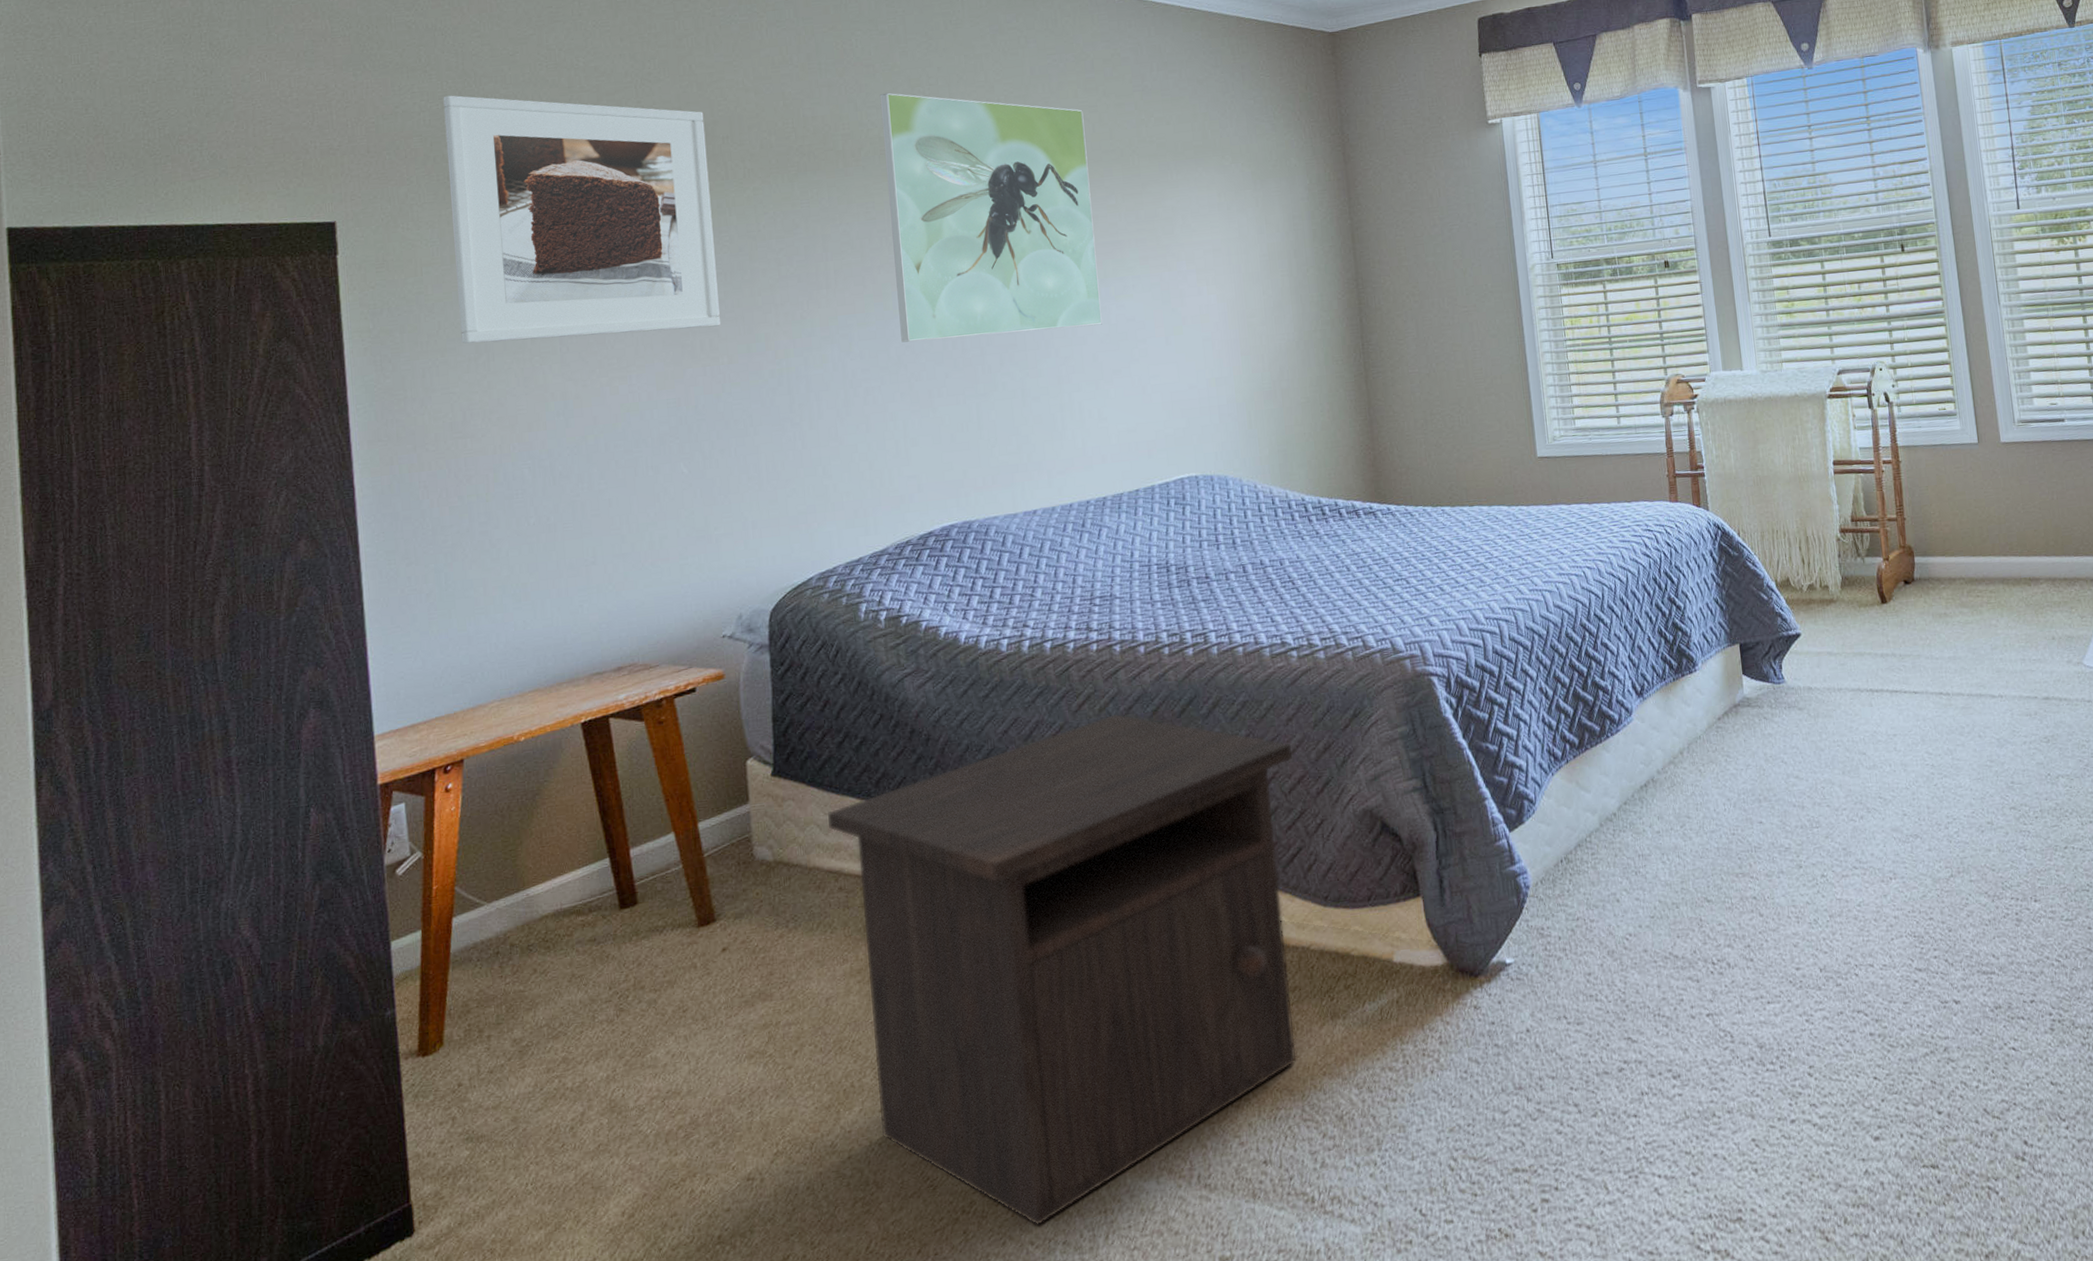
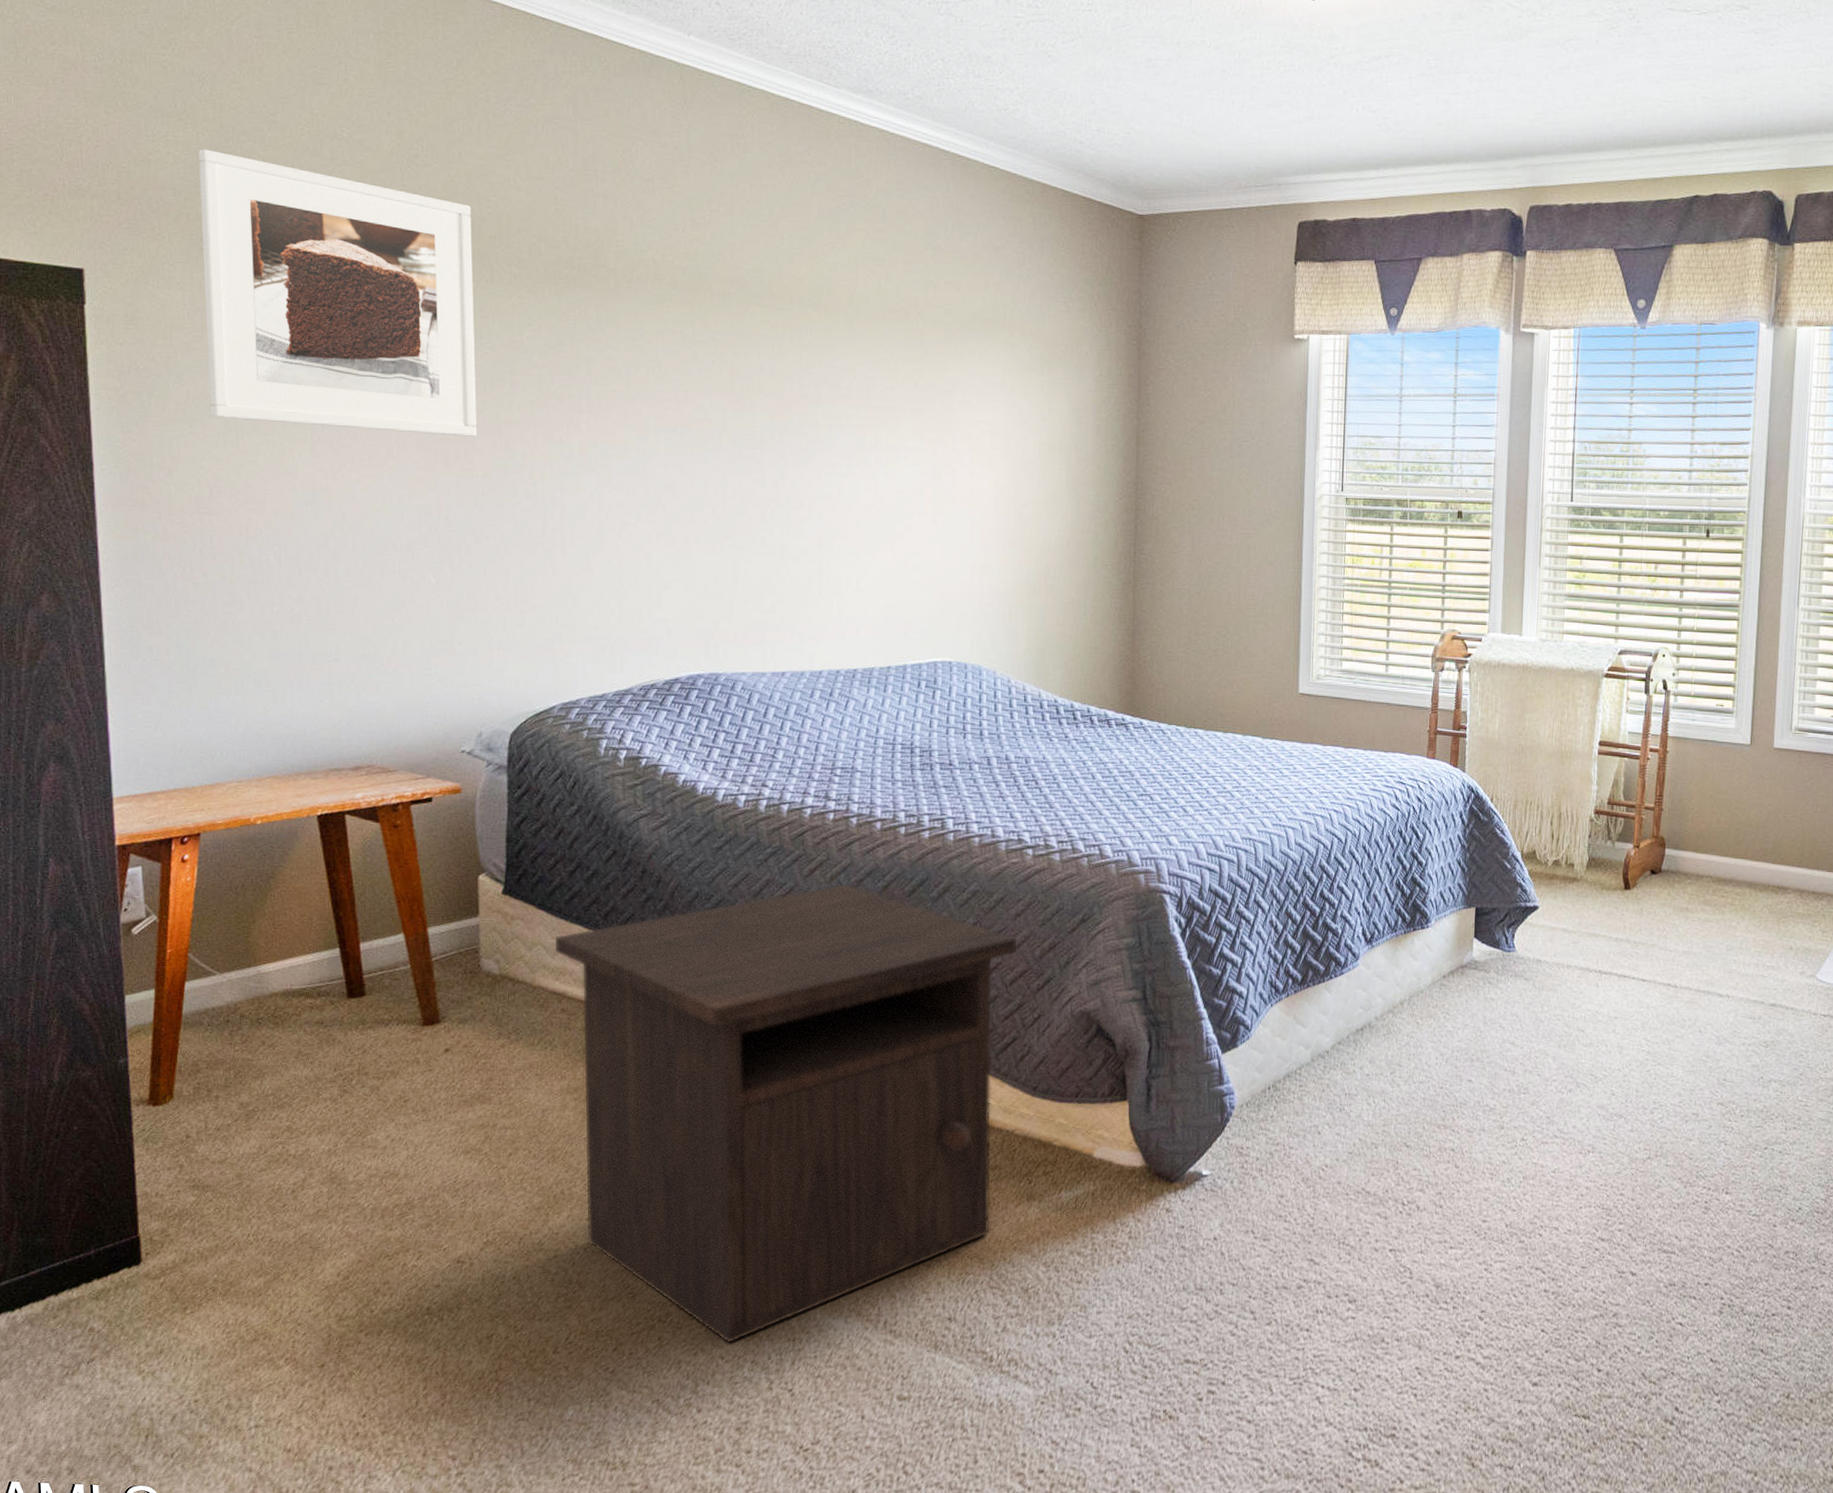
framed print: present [879,92,1102,343] -> none [657,213,870,493]

